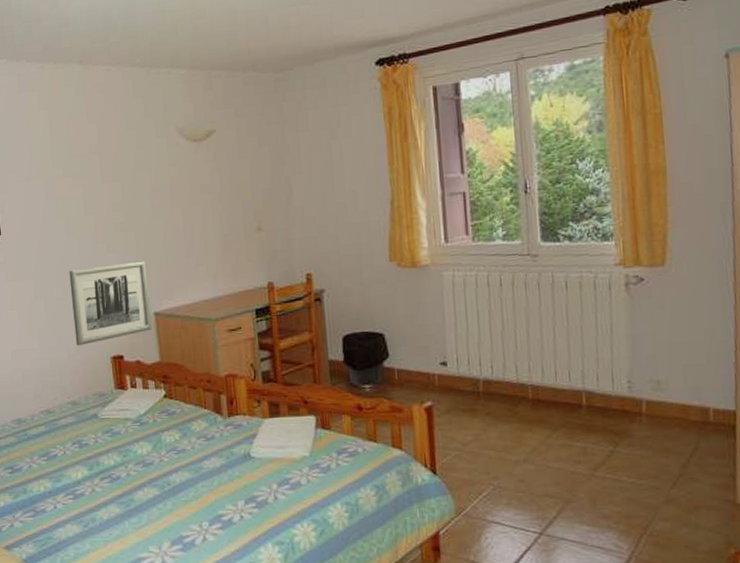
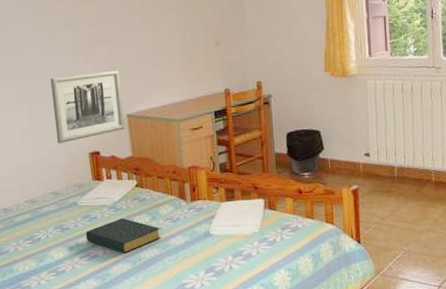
hardback book: none [107,434,194,476] -> present [85,218,162,254]

